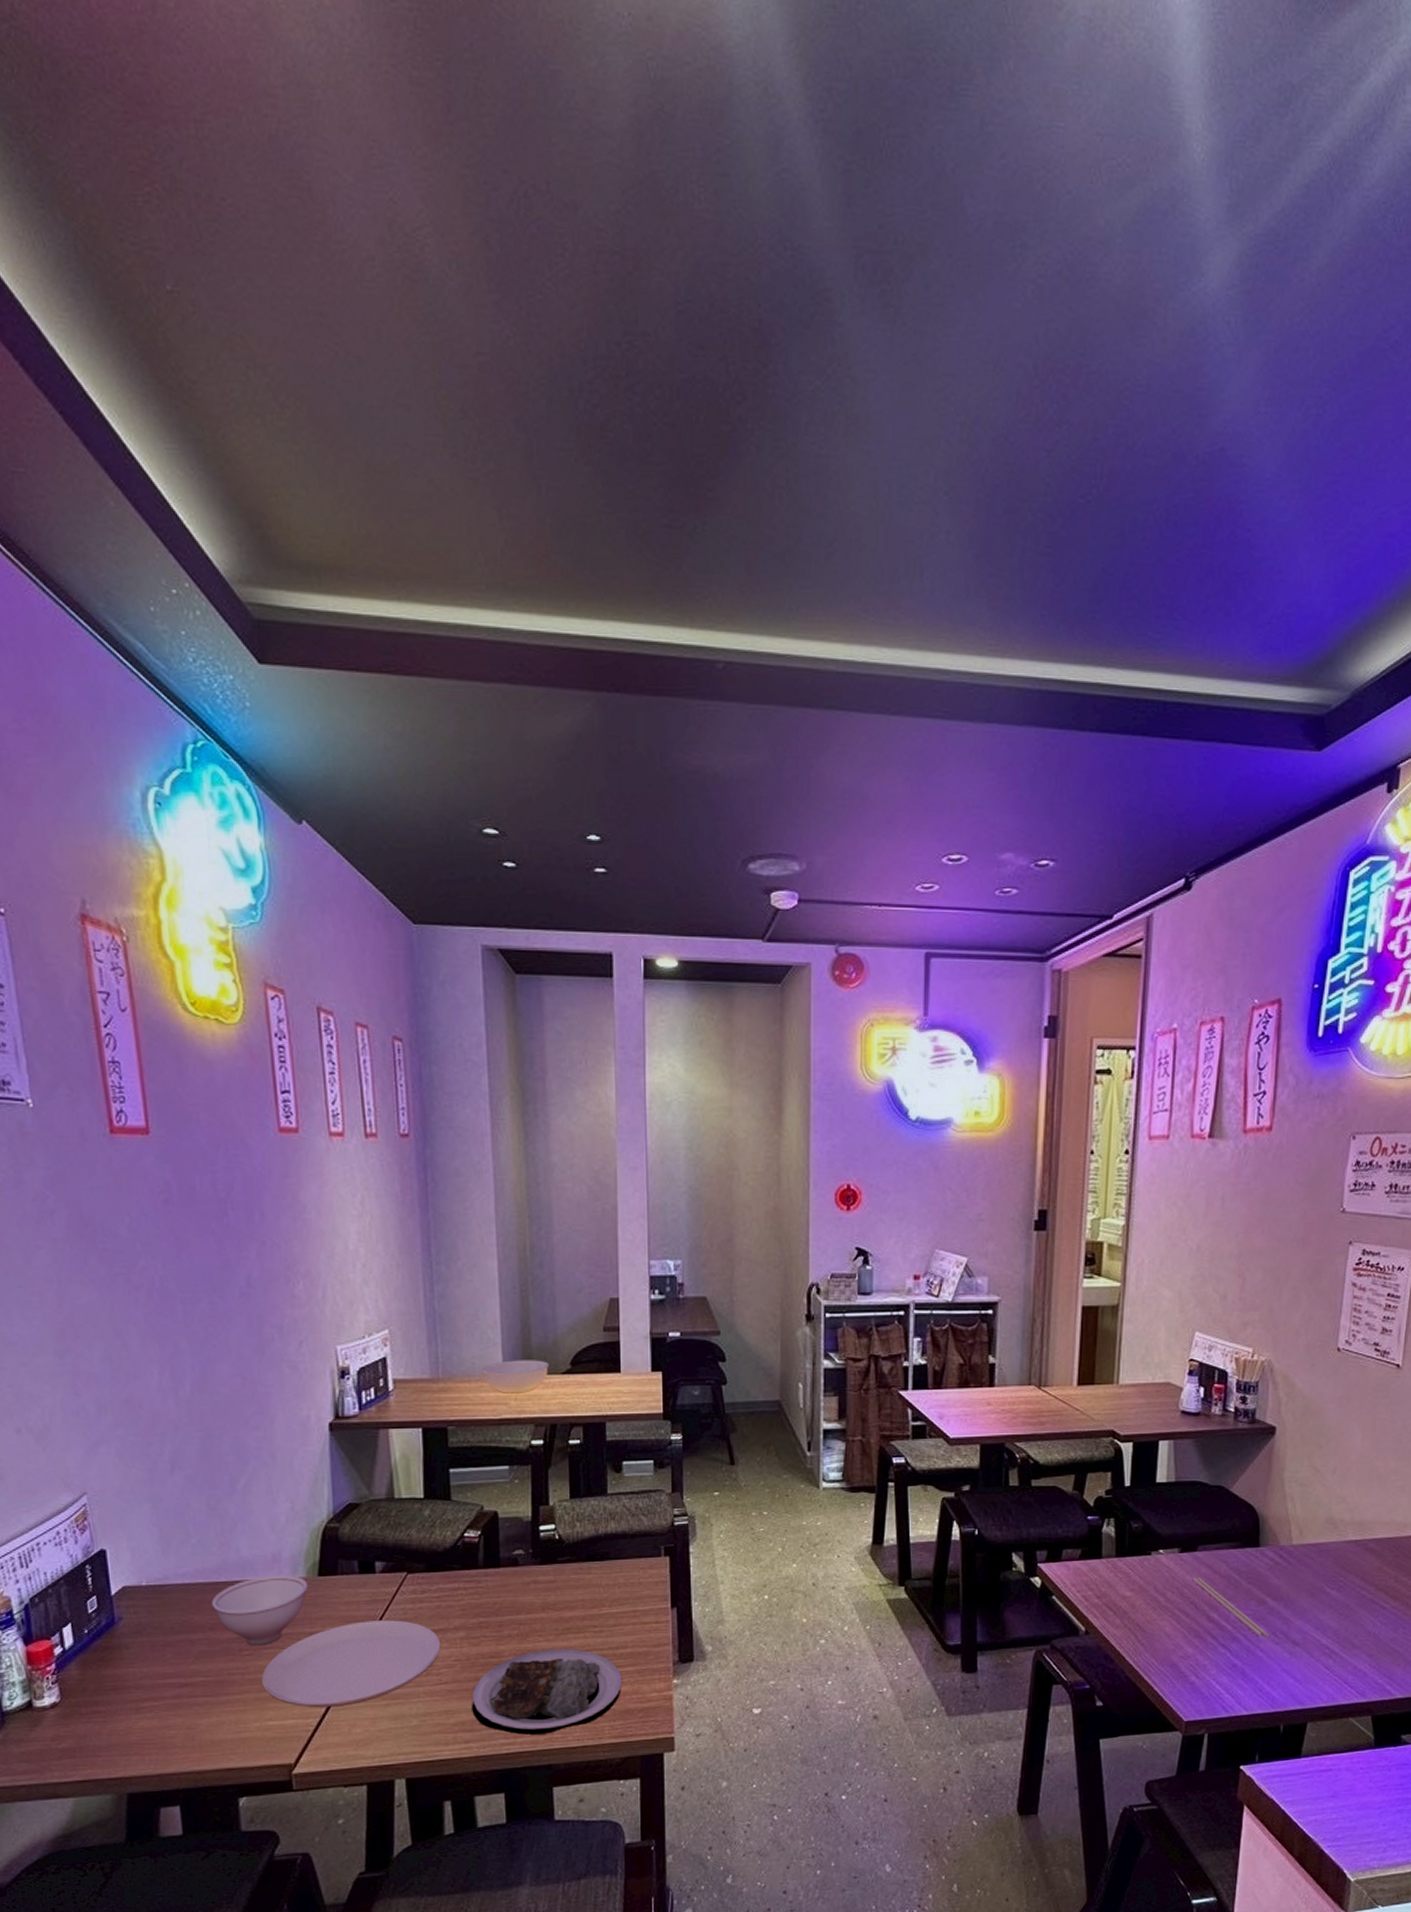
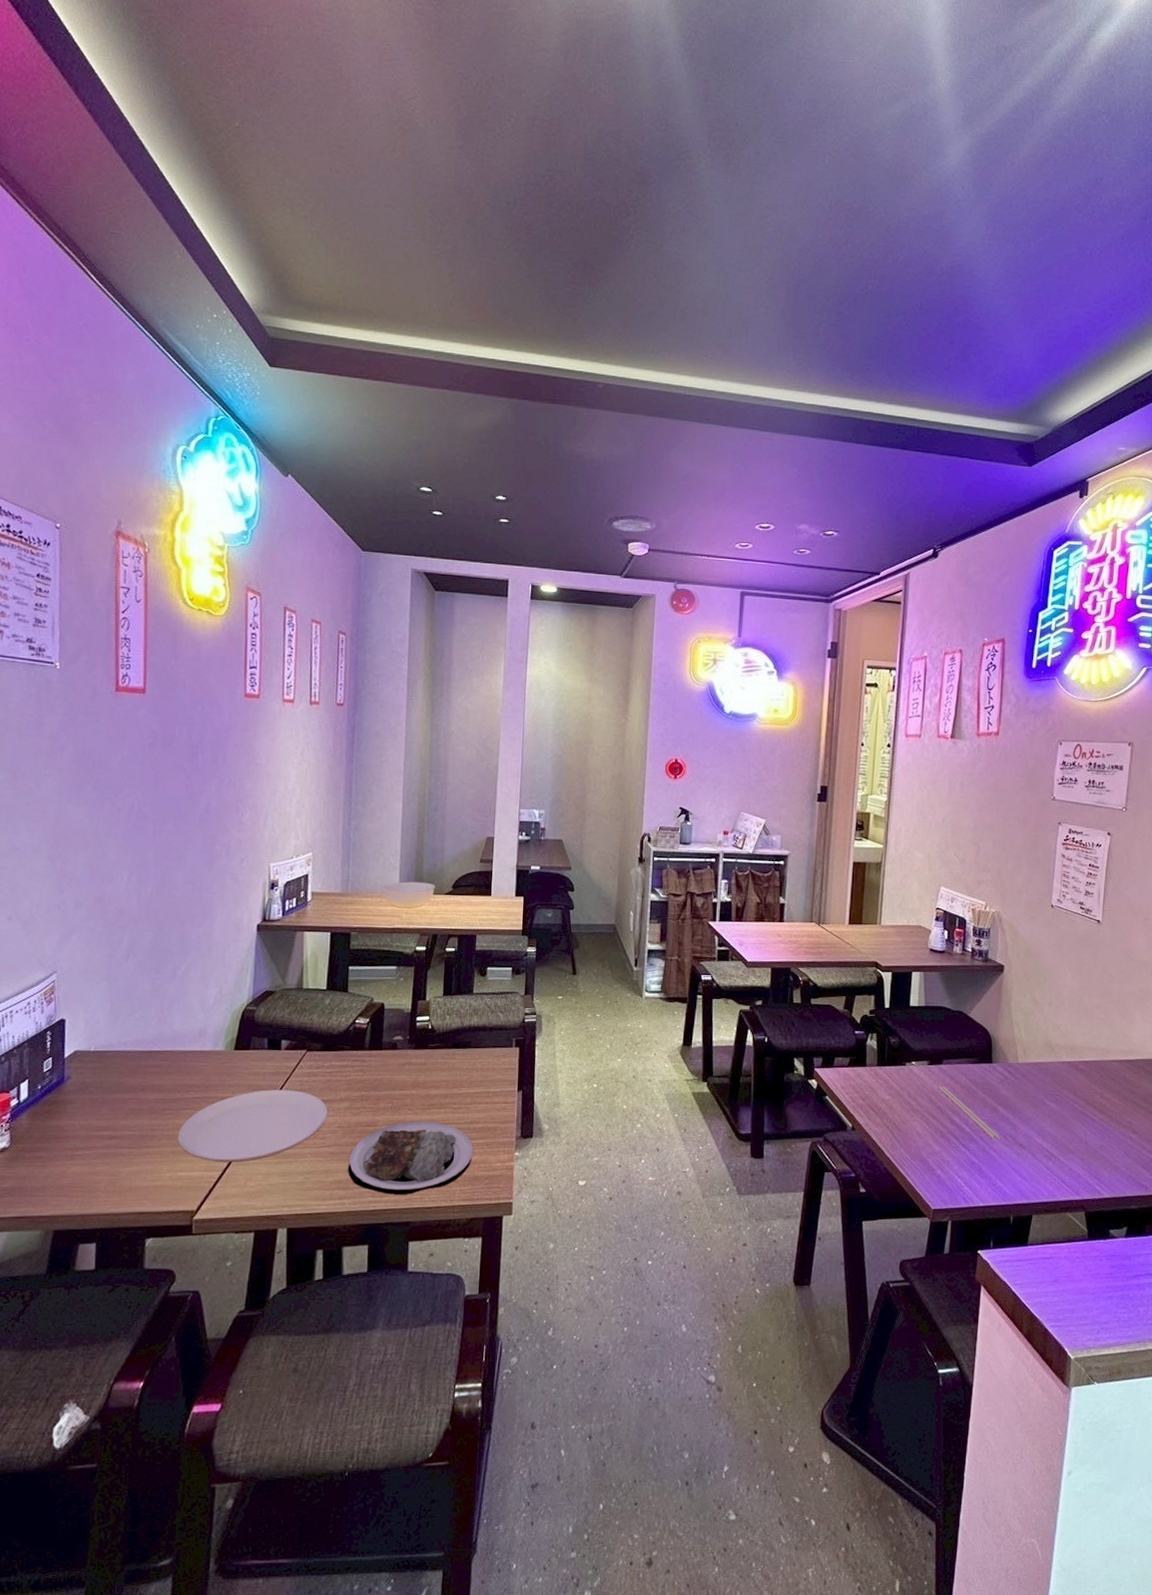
bowl: present [211,1574,308,1646] -> none [144,1047,225,1107]

